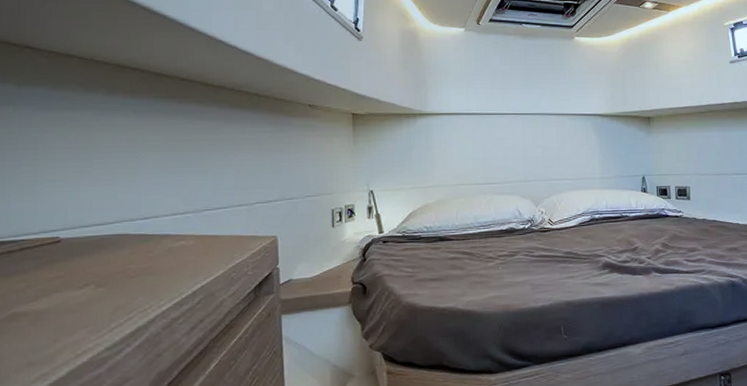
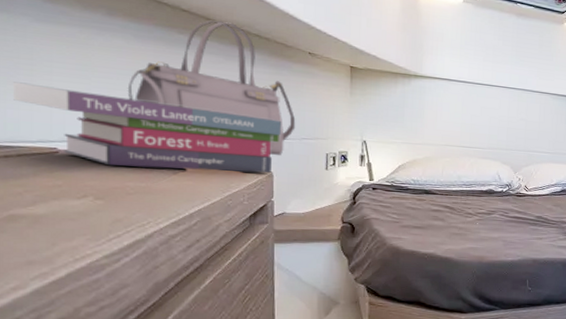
books: none [17,173,283,250] -> present [13,82,281,174]
handbag: none [128,85,299,218] -> present [127,20,296,156]

